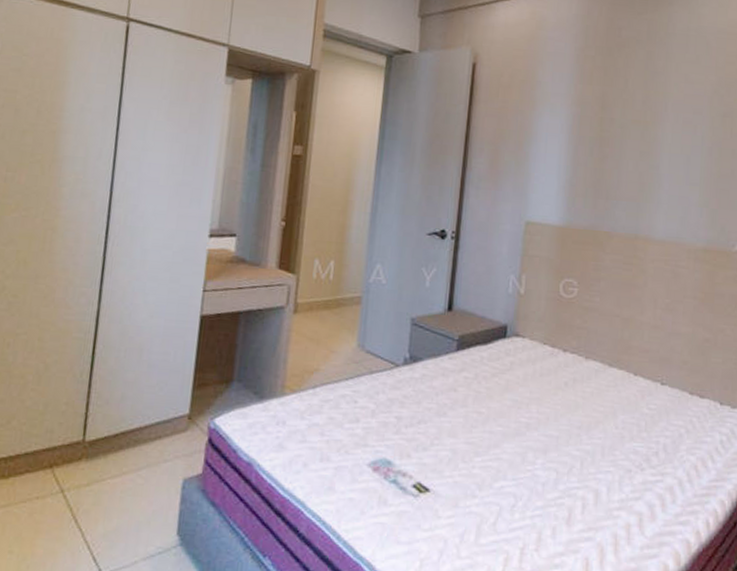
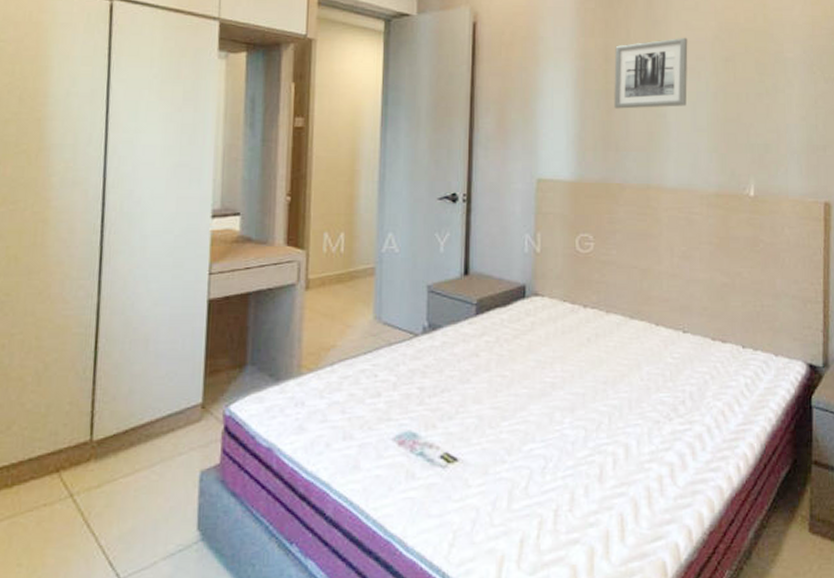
wall art: none [607,90,686,159] -> present [614,37,688,109]

